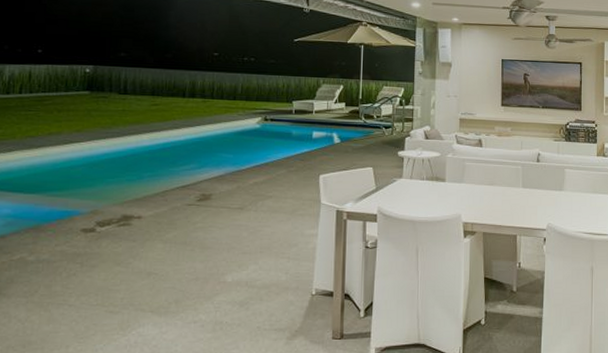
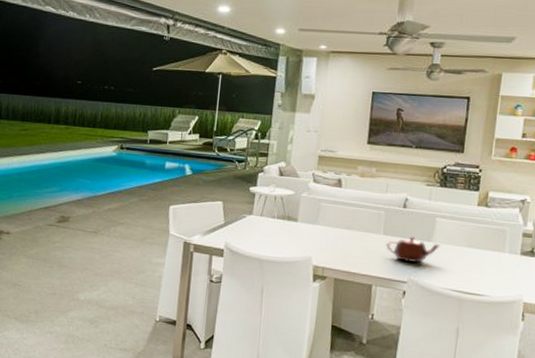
teapot: none [525,187,570,211] -> present [386,236,440,263]

